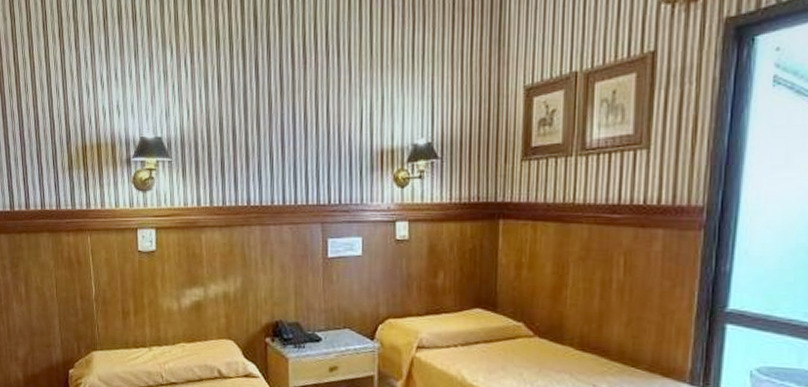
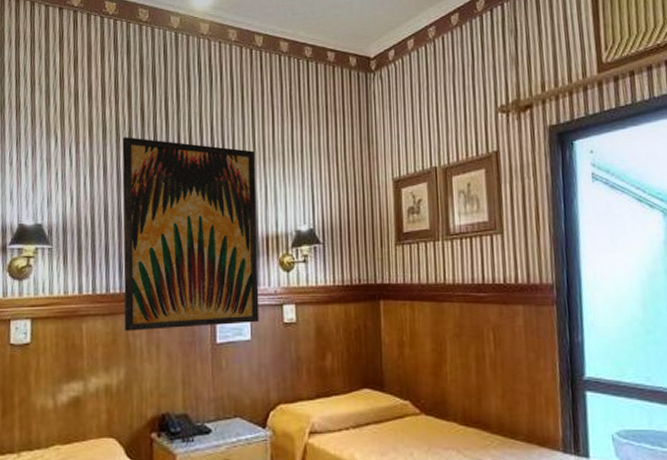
wall art: none [236,45,373,243] -> present [122,137,259,331]

